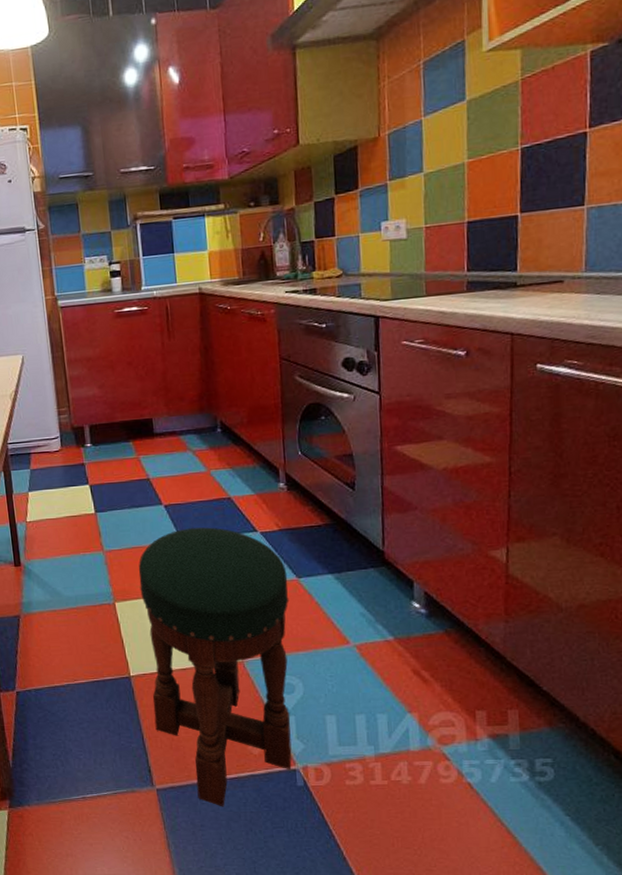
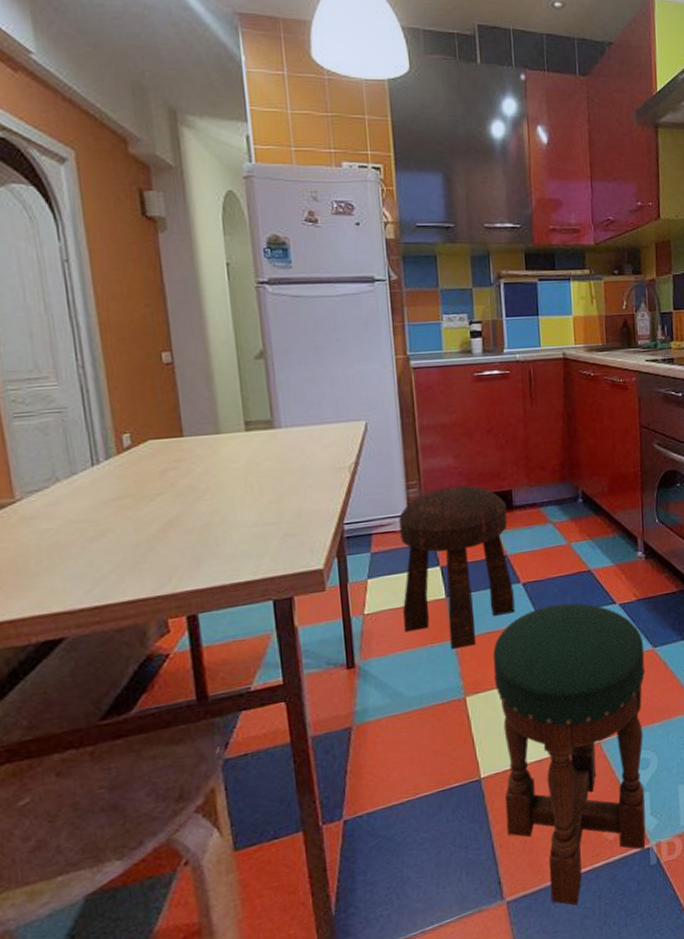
stool: none [52,413,158,559] -> present [399,486,515,650]

